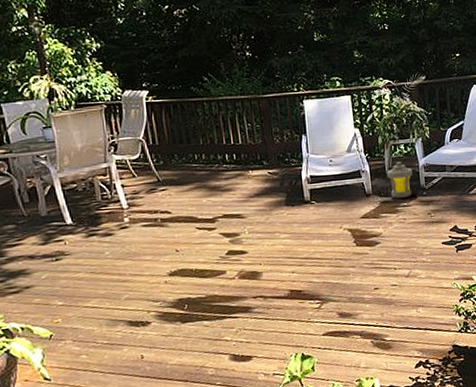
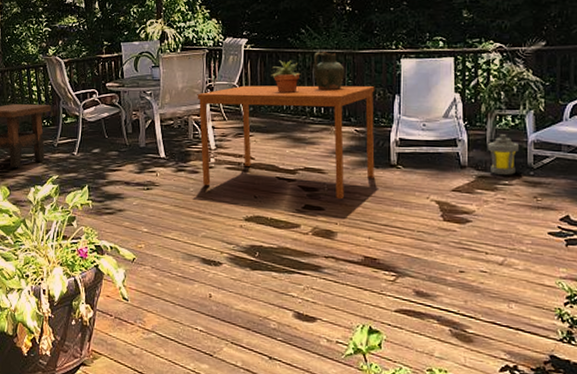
dining table: none [100,129,291,248] -> present [197,85,375,200]
potted plant: none [178,109,209,143] -> present [271,60,301,93]
ceramic jug: none [219,98,252,137] -> present [313,52,345,91]

